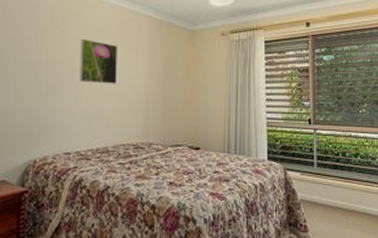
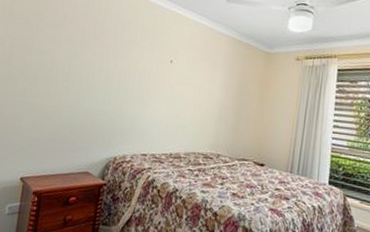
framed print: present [79,38,117,84] -> none [161,51,198,96]

